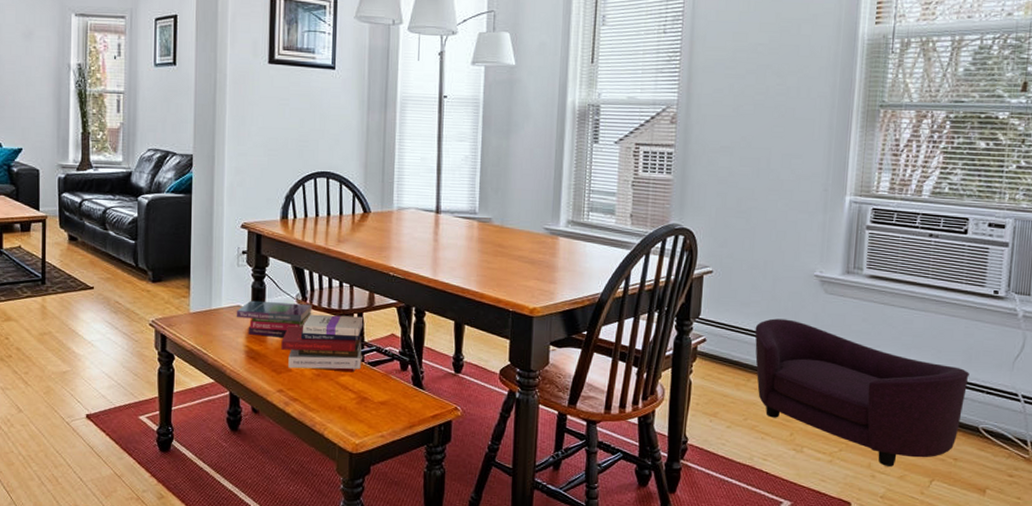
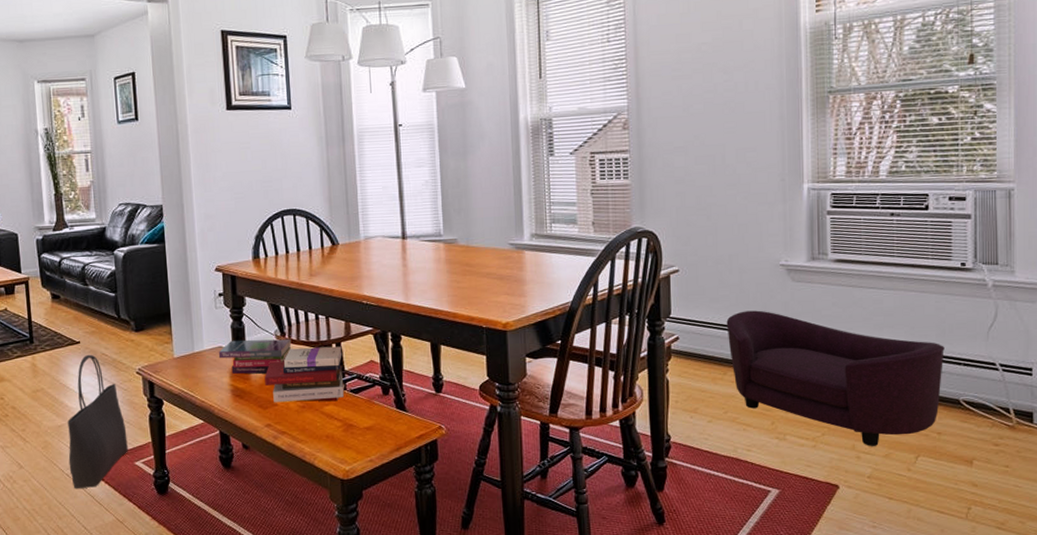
tote bag: none [70,301,134,438] -> present [68,354,128,488]

